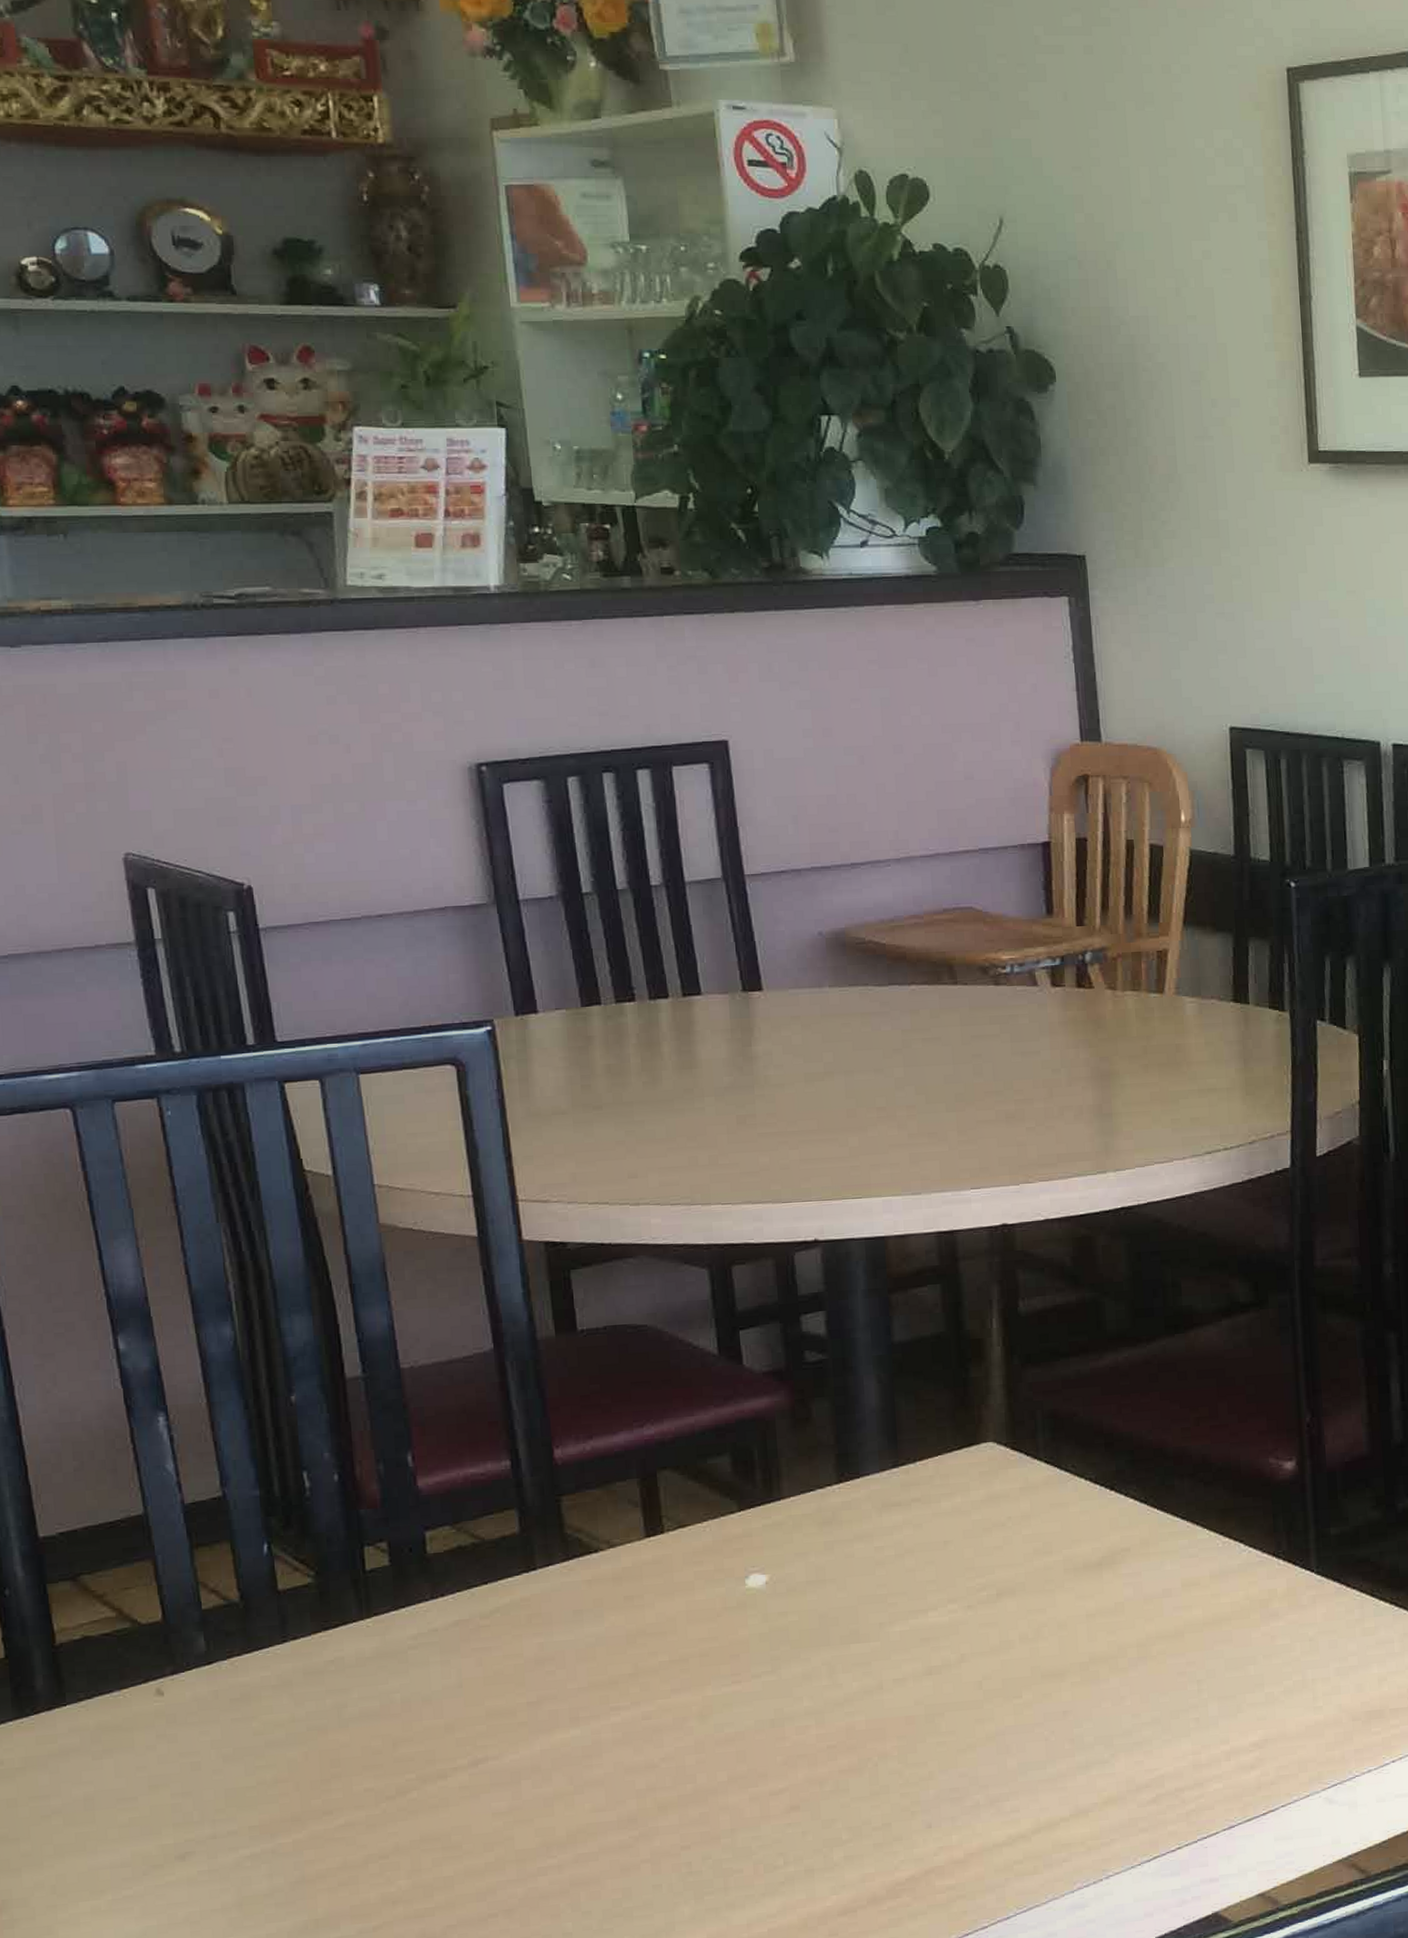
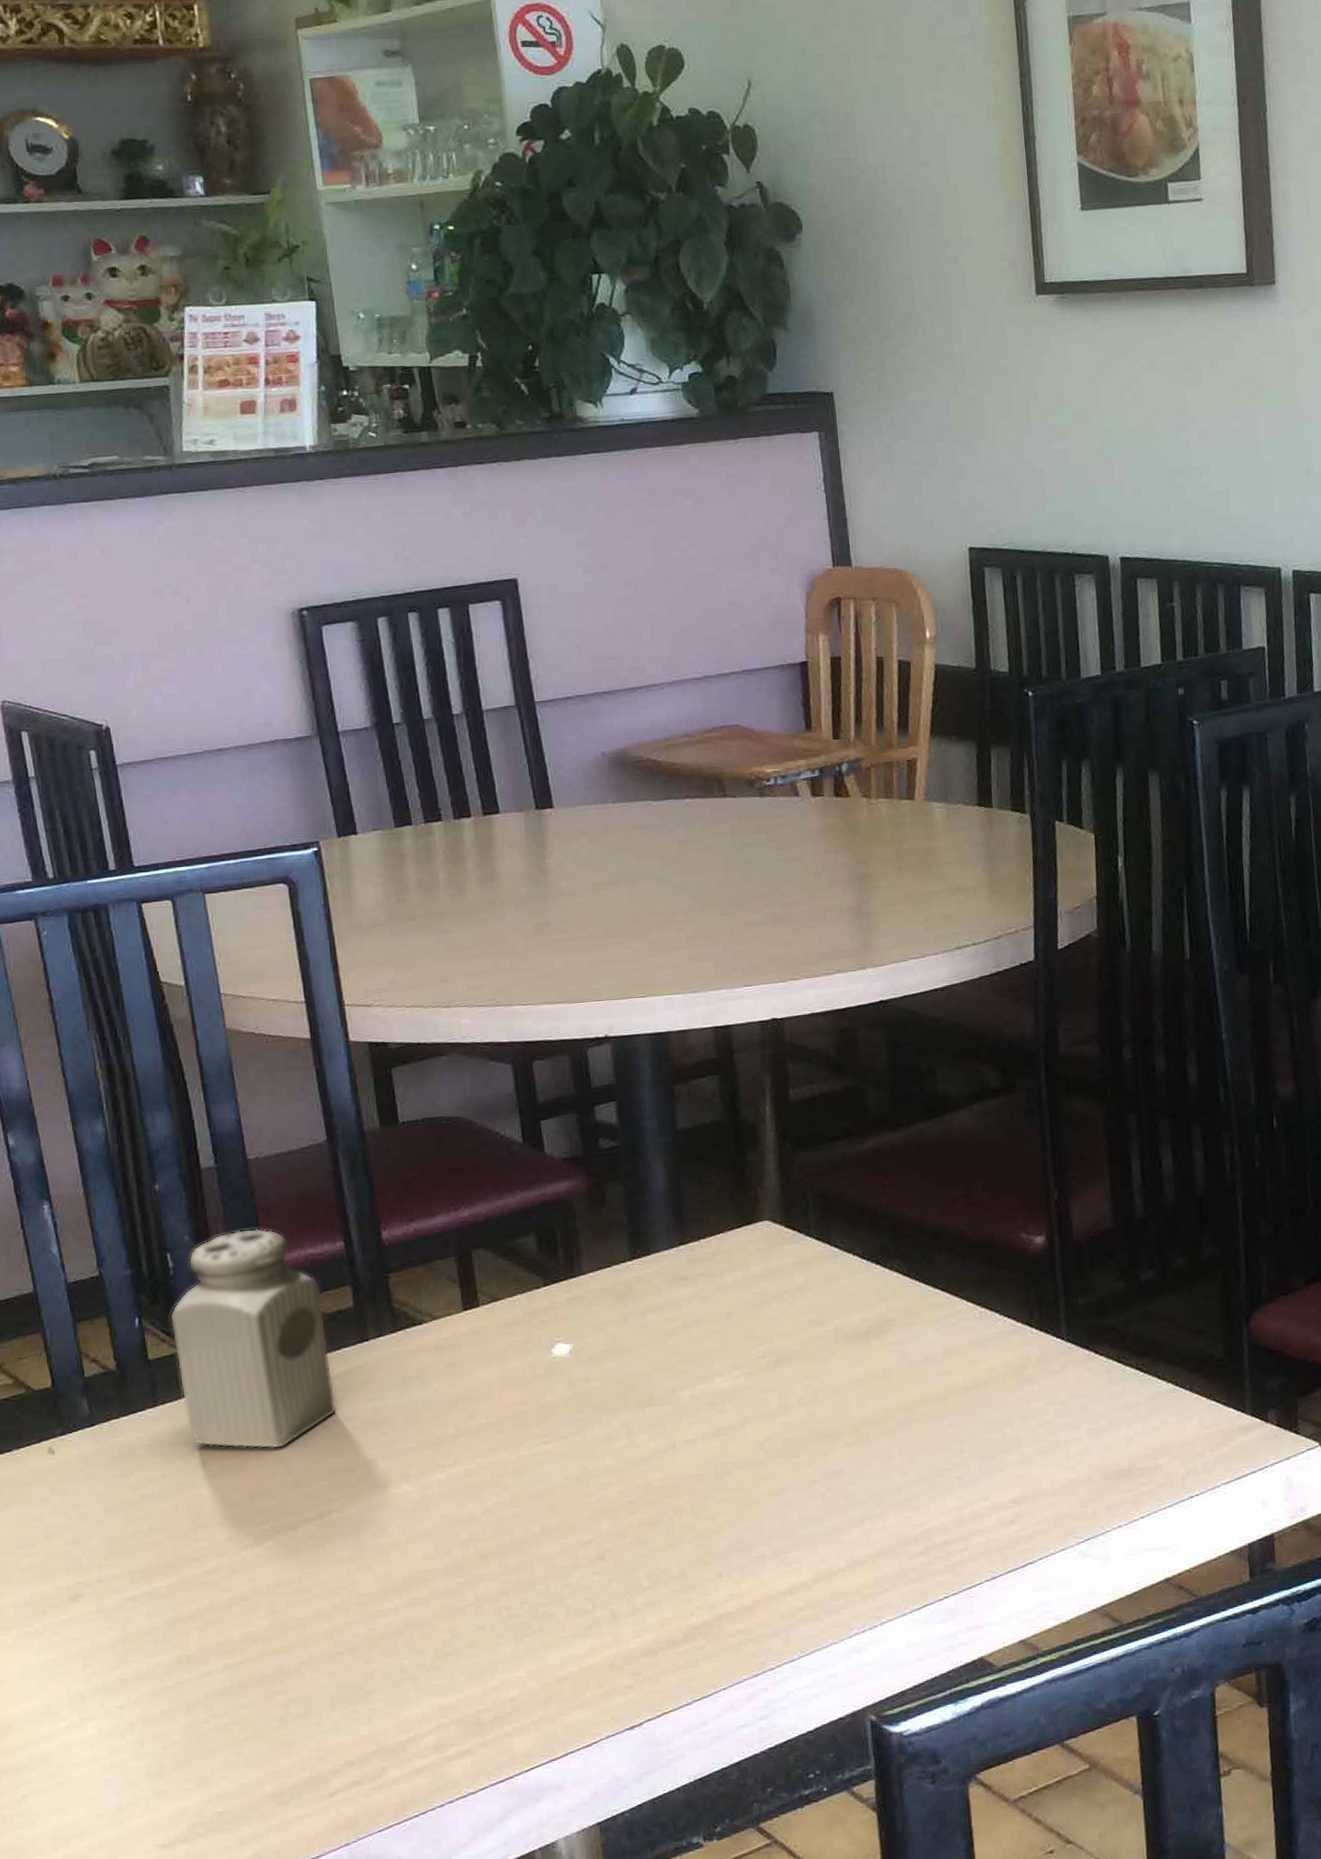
salt shaker: none [304,1445,497,1690] -> present [169,1228,337,1449]

